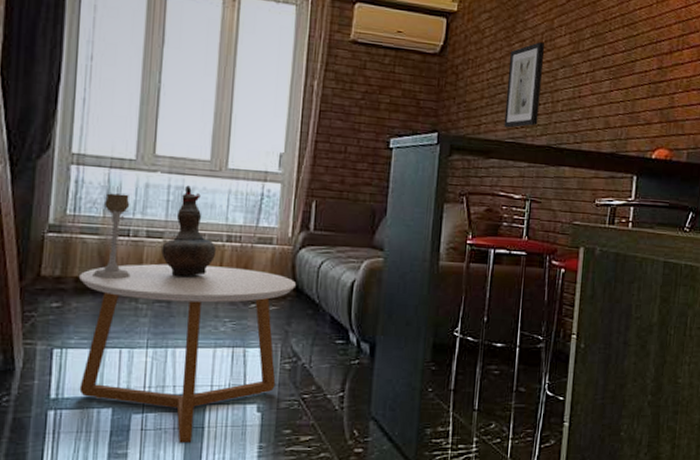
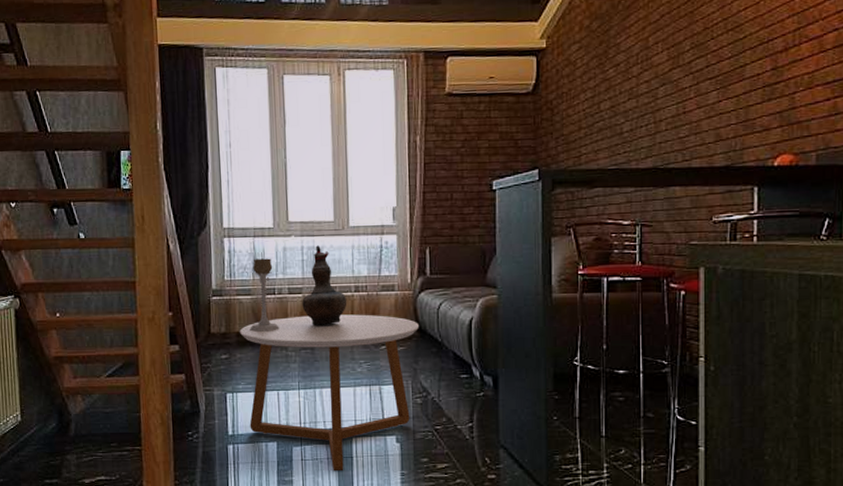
wall art: present [504,42,545,128] -> none [604,63,642,155]

